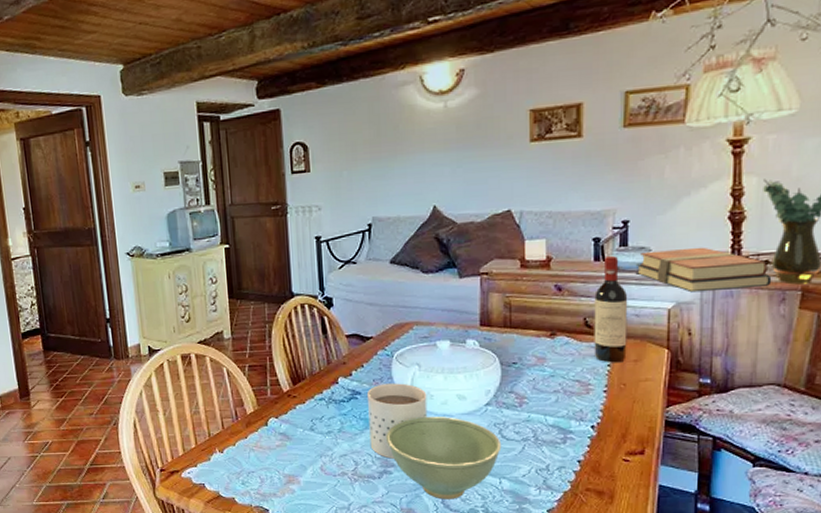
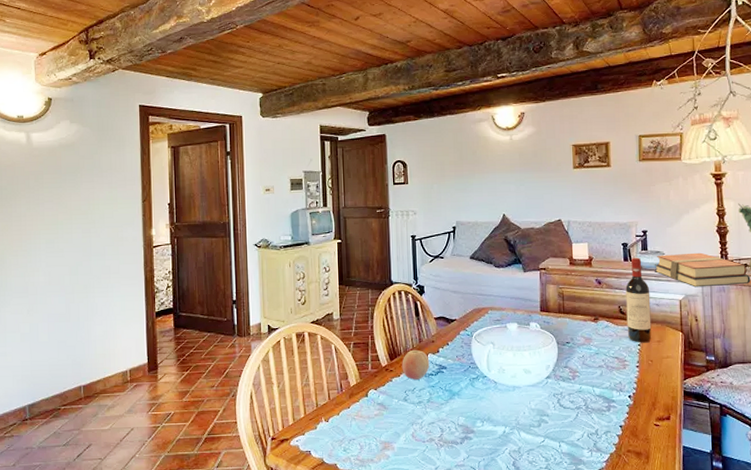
fruit: none [307,372,341,407] -> present [402,349,430,380]
mug: present [366,383,428,459] -> none [451,359,501,426]
bowl: present [385,416,502,500] -> none [466,387,560,462]

